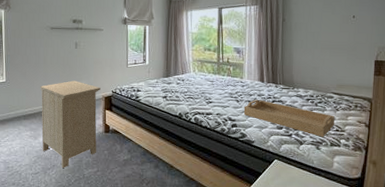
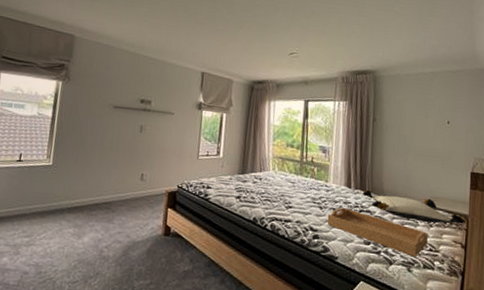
nightstand: present [40,80,100,168] -> none [85,169,164,277]
pillow: none [275,82,371,108] -> present [363,189,467,225]

